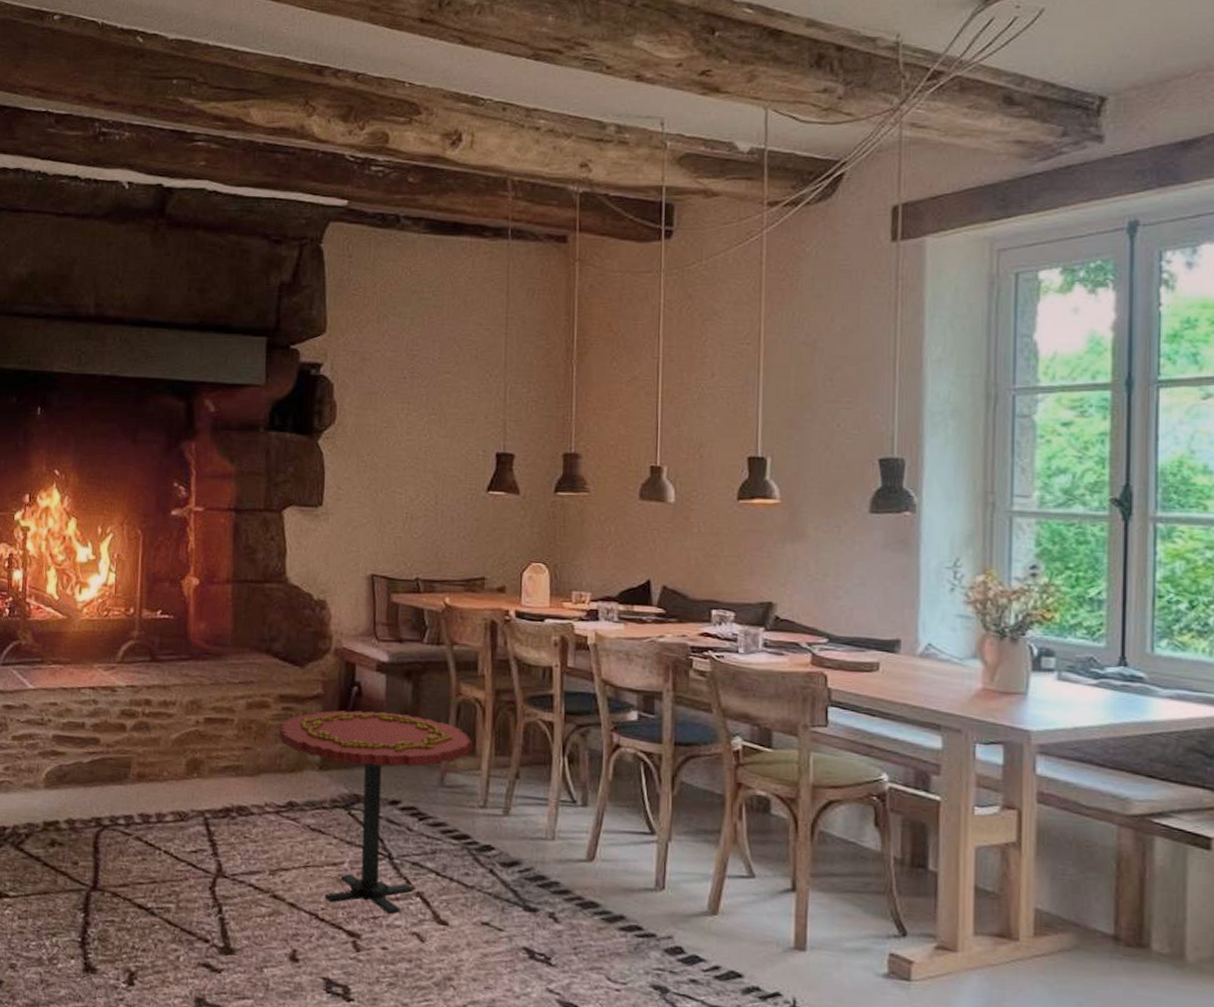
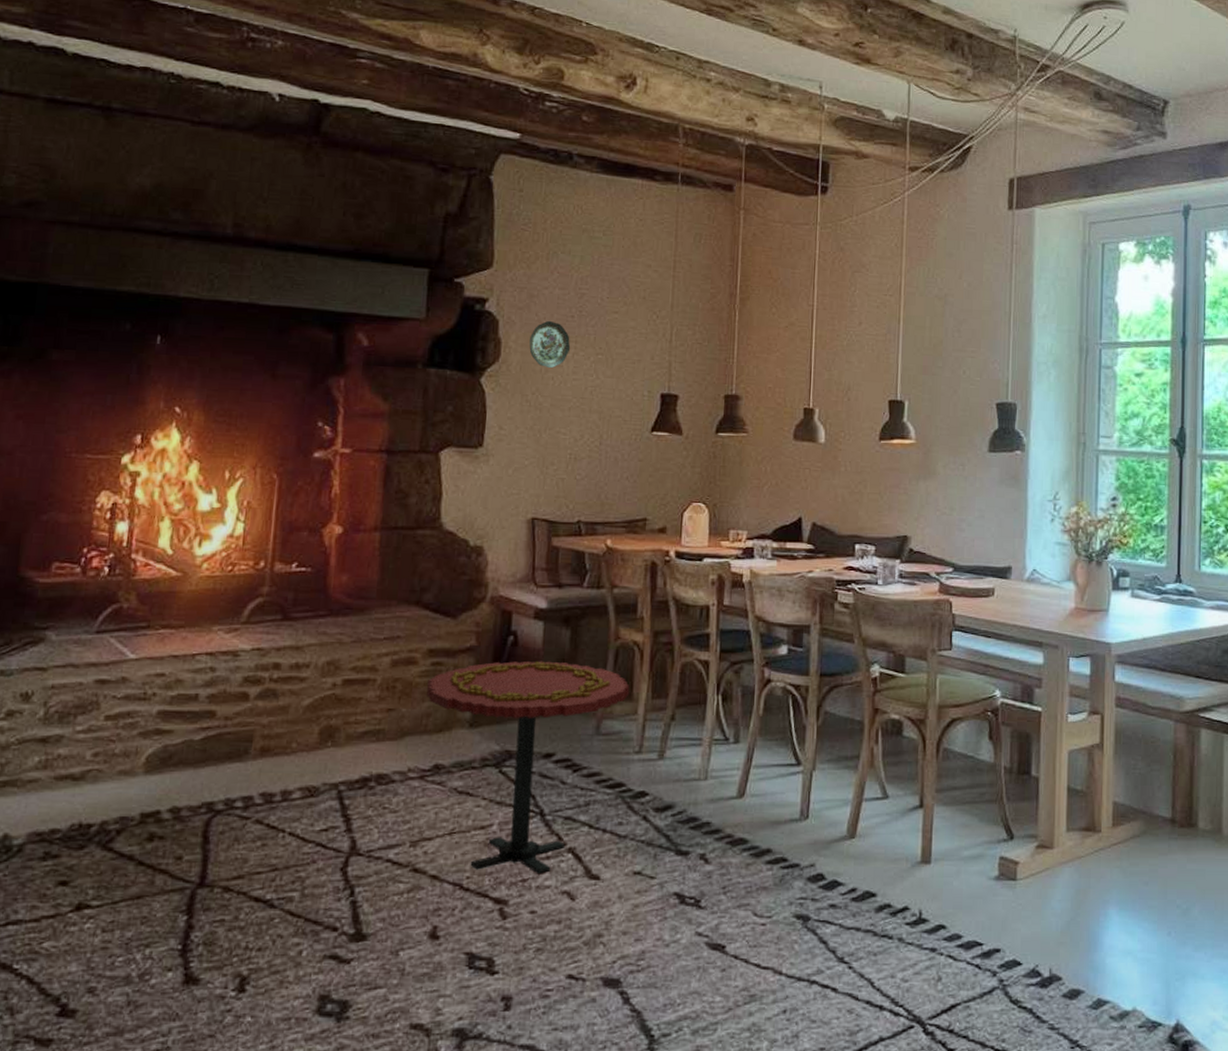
decorative plate: none [363,382,404,429] -> present [529,320,571,368]

